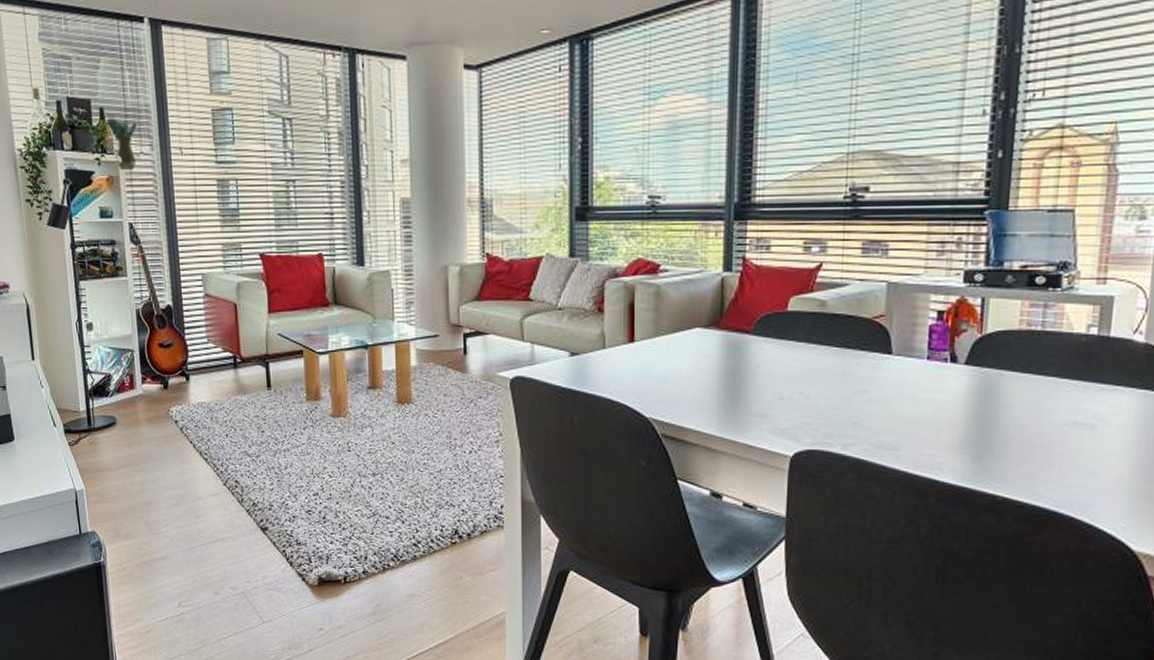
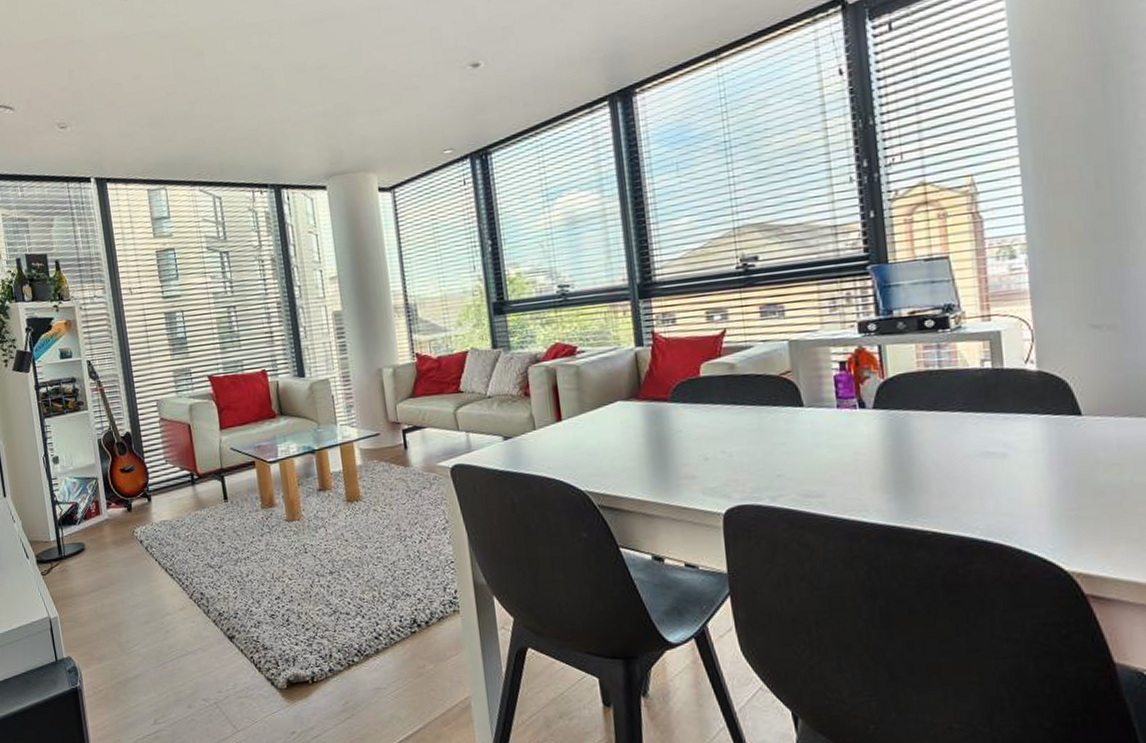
vase: present [106,116,138,171] -> none [61,266,91,315]

